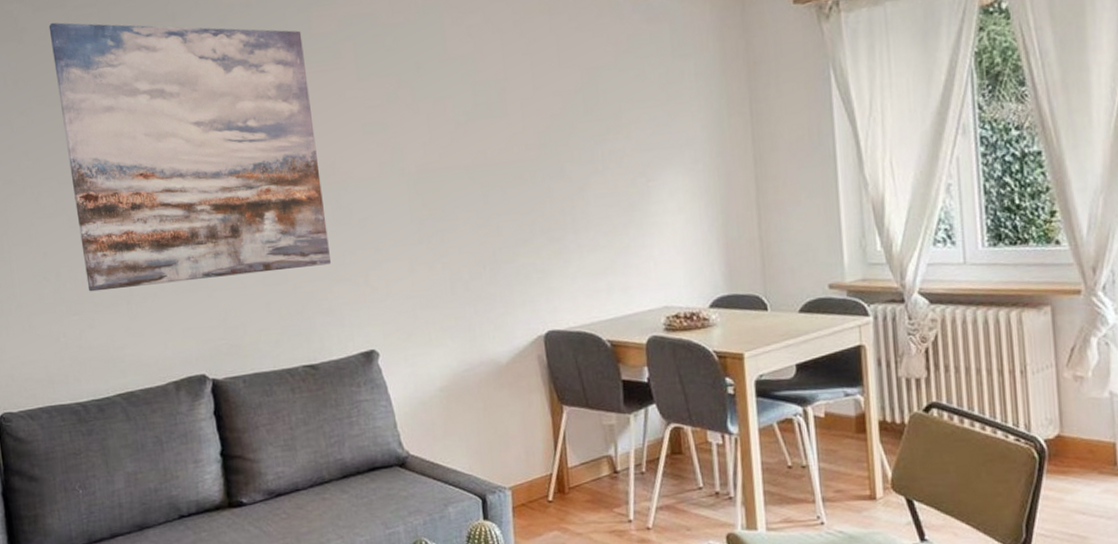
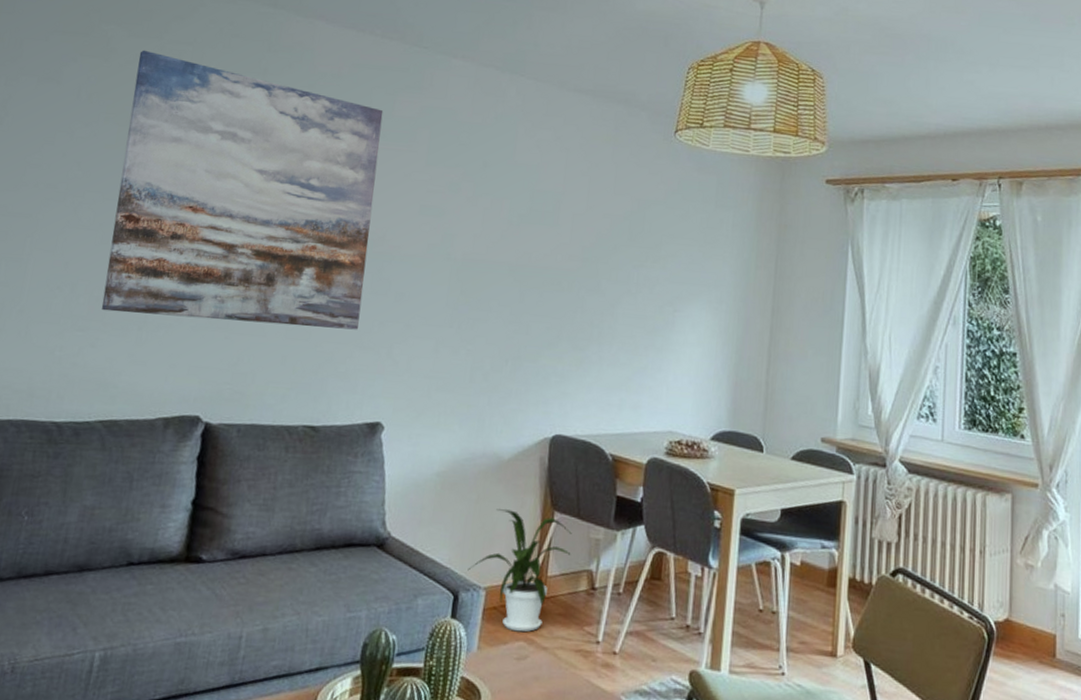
house plant: none [489,411,588,523] -> present [467,509,572,632]

